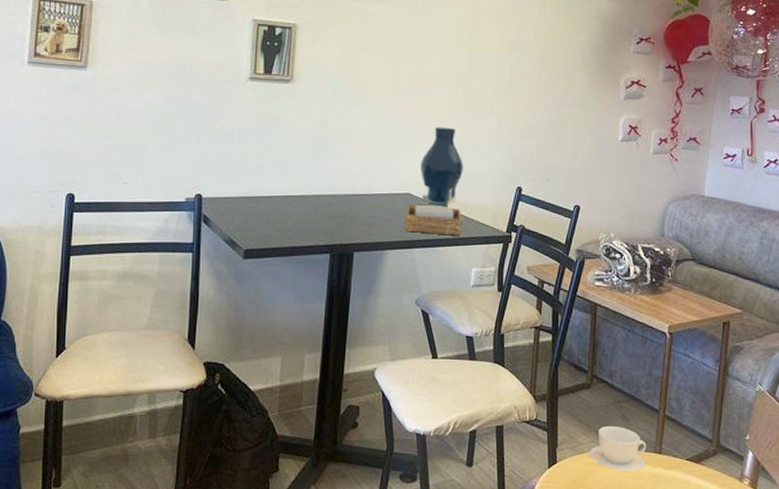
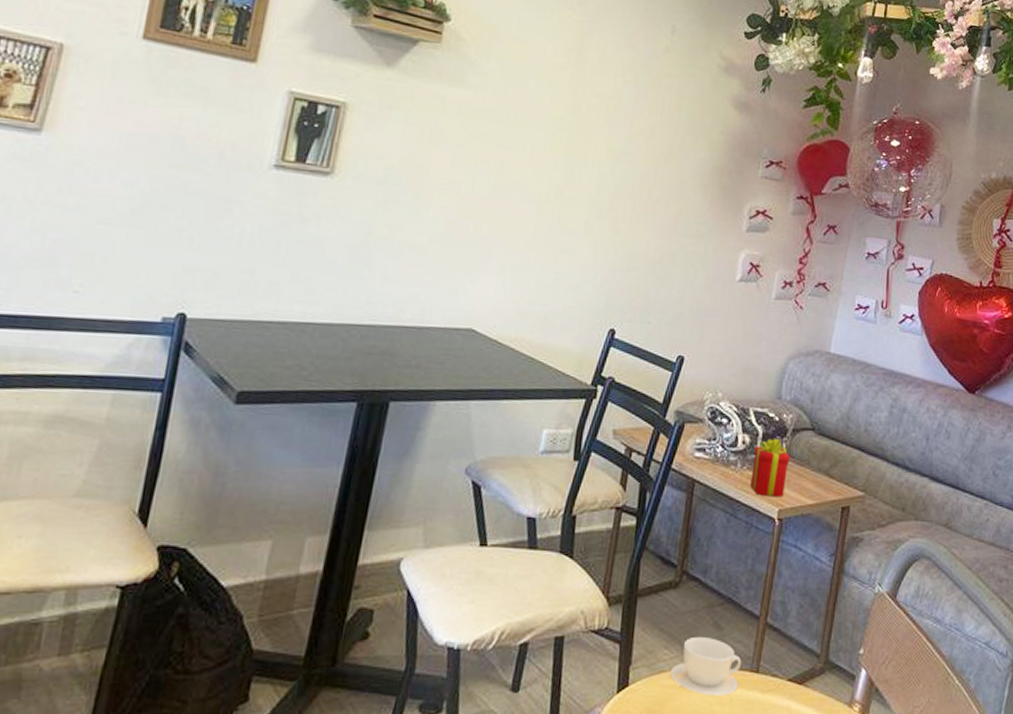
napkin holder: present [404,204,462,236] -> none [460,342,537,387]
vase: present [419,127,463,208] -> none [488,247,545,351]
gift box: none [643,268,675,316] -> present [750,438,790,497]

